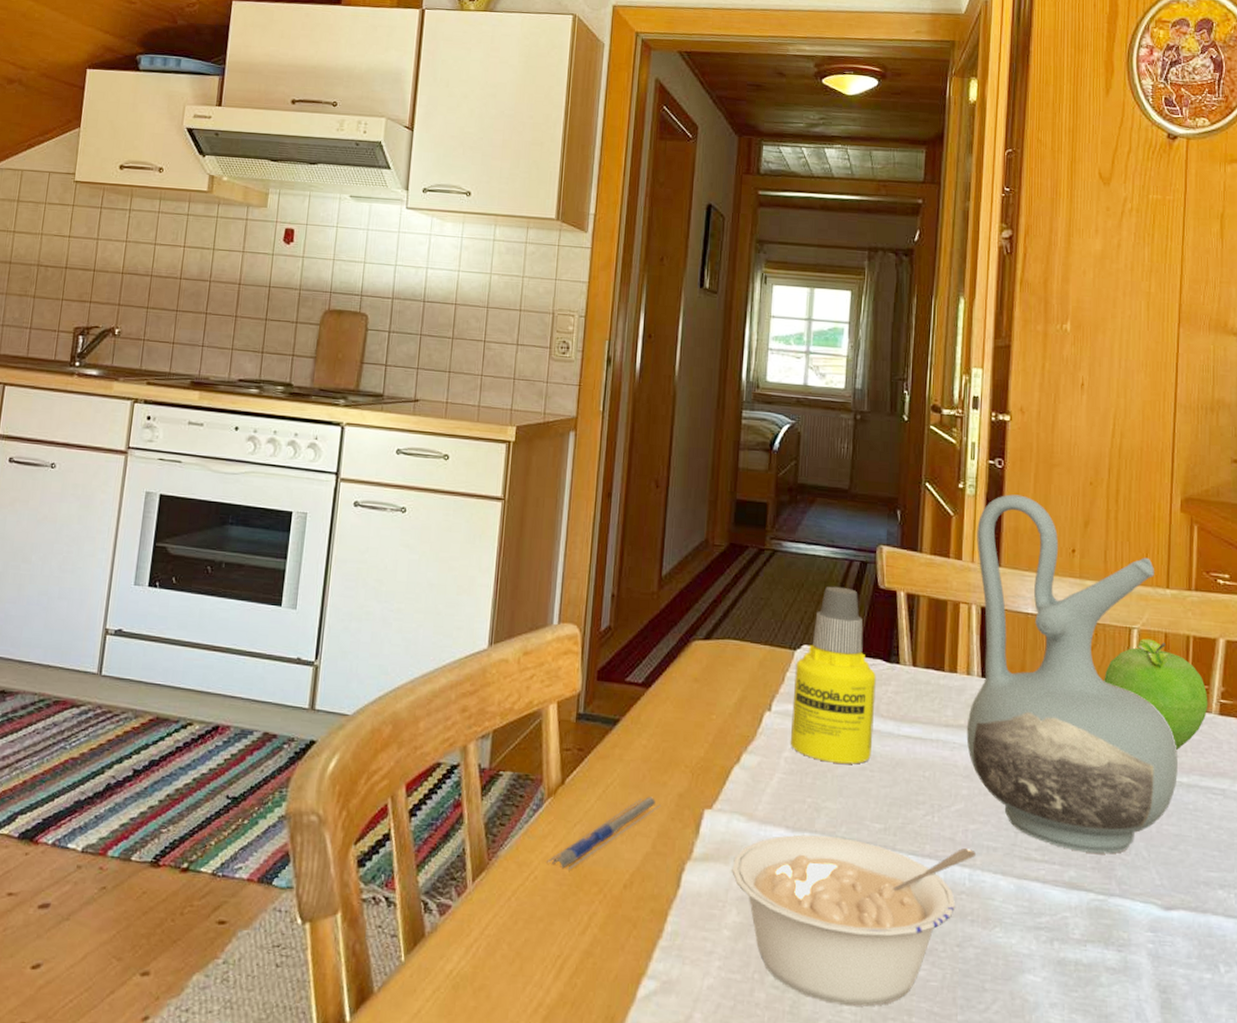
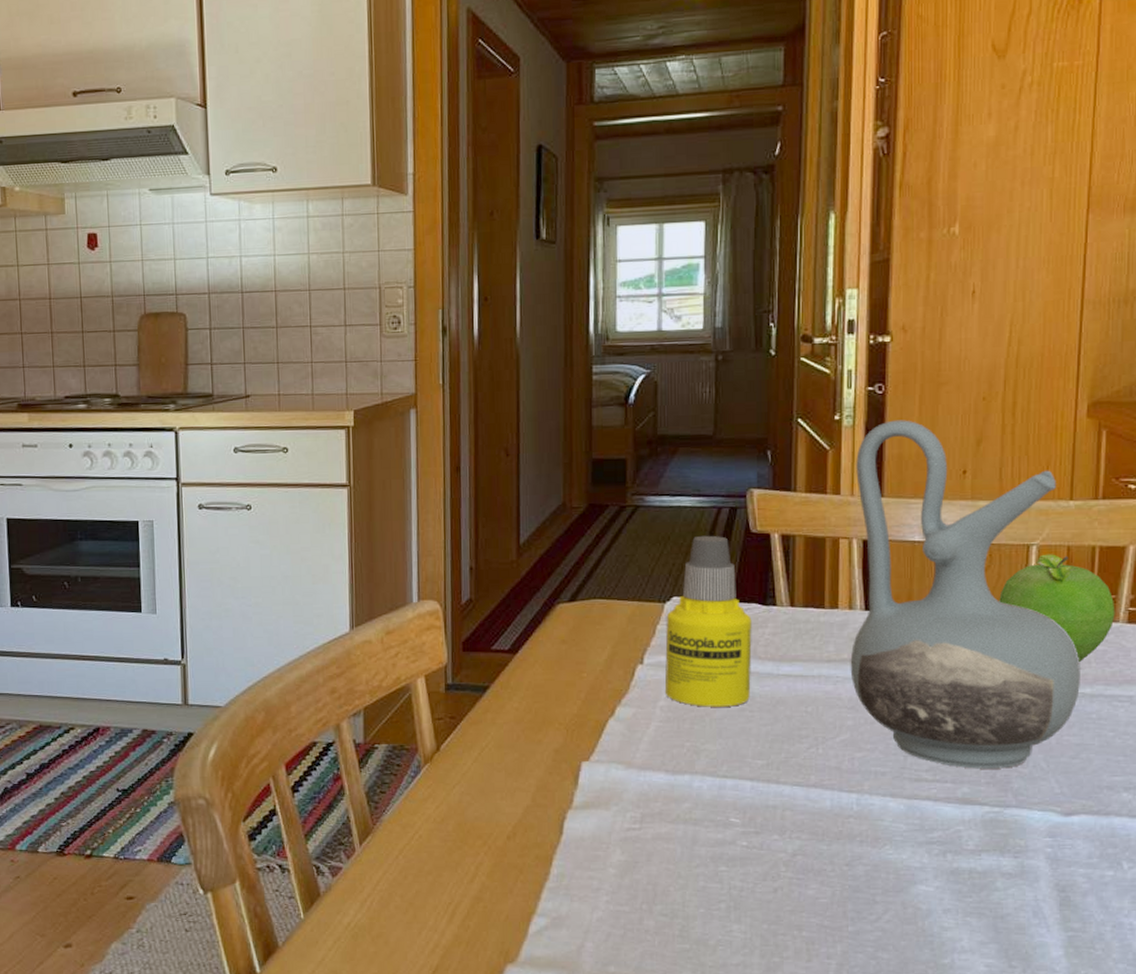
pen: present [547,796,660,870] -> none [430,755,537,827]
legume: present [732,834,976,1007] -> none [613,776,863,927]

